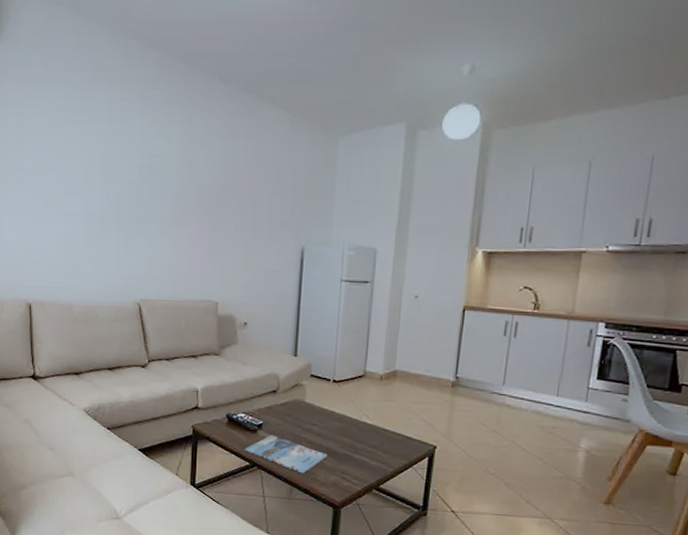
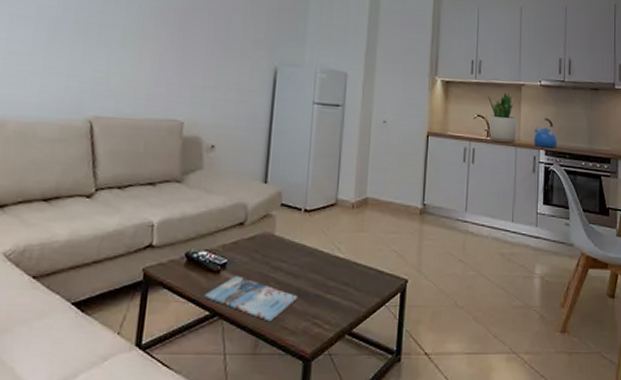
planter: none [537,261,573,316] -> present [487,92,517,143]
kettle: none [591,288,623,320] -> present [533,118,557,148]

